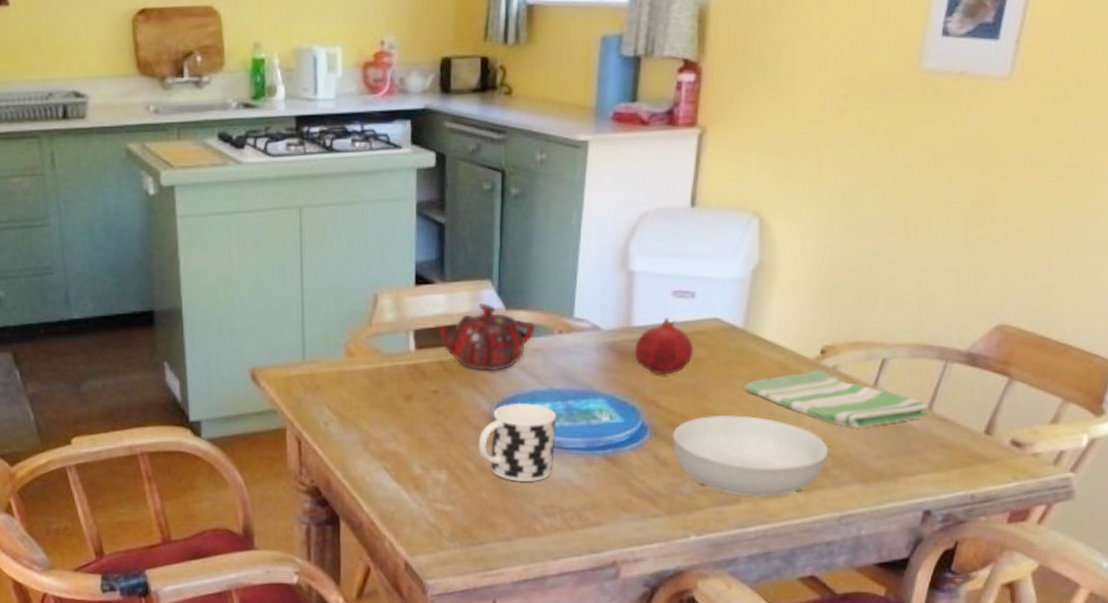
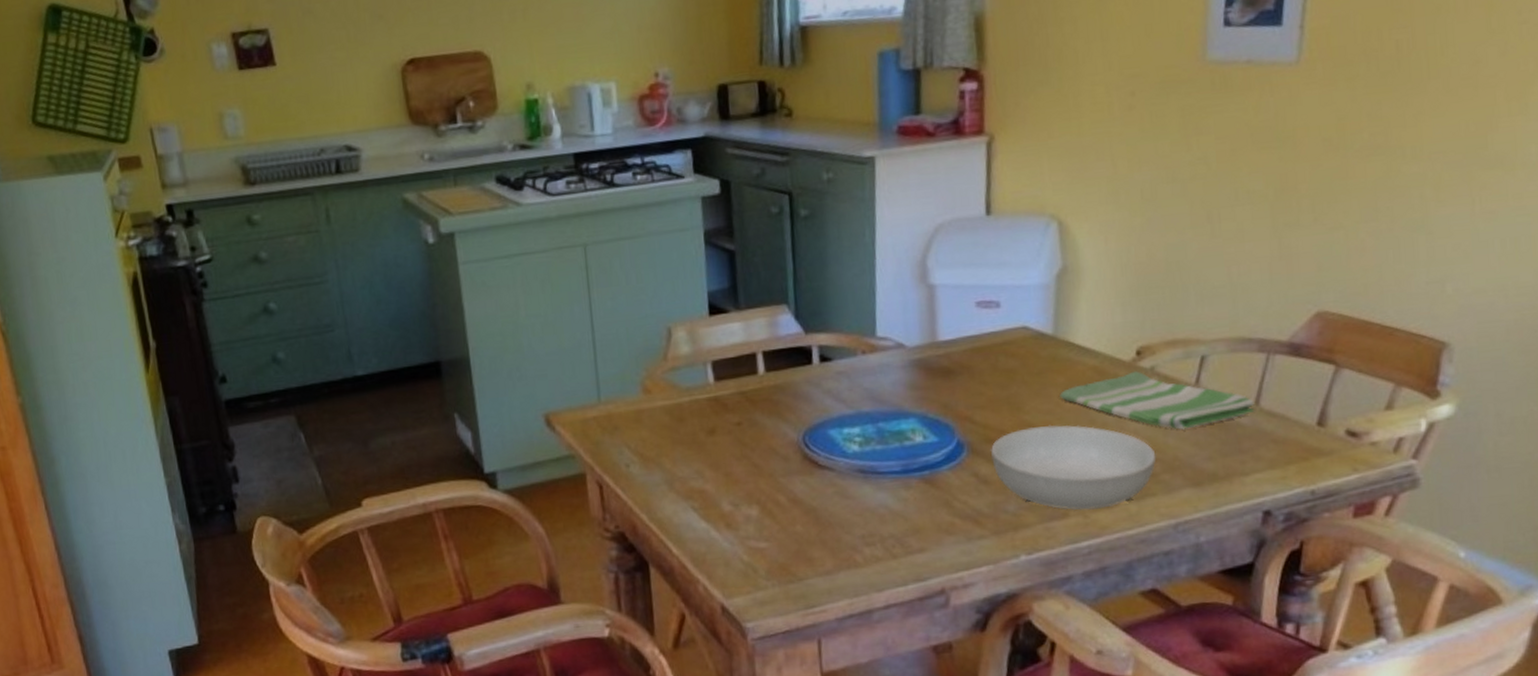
teapot: present [433,303,535,372] -> none [731,328,838,399]
cup: present [478,402,557,482] -> none [788,428,869,512]
fruit: present [634,318,694,375] -> none [942,330,1004,390]

